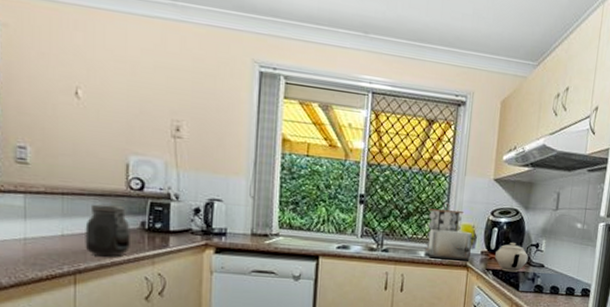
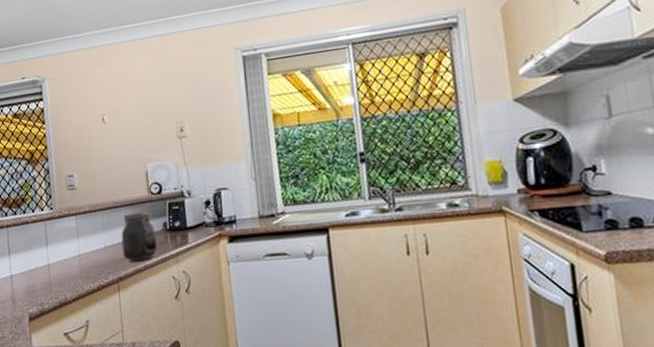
spice rack: present [425,202,463,252] -> none [439,140,484,202]
toaster: present [428,228,474,262] -> none [447,168,505,210]
teapot: present [495,242,529,273] -> none [537,170,586,210]

